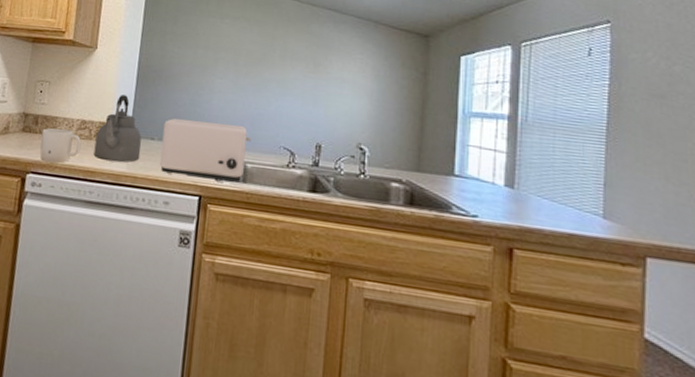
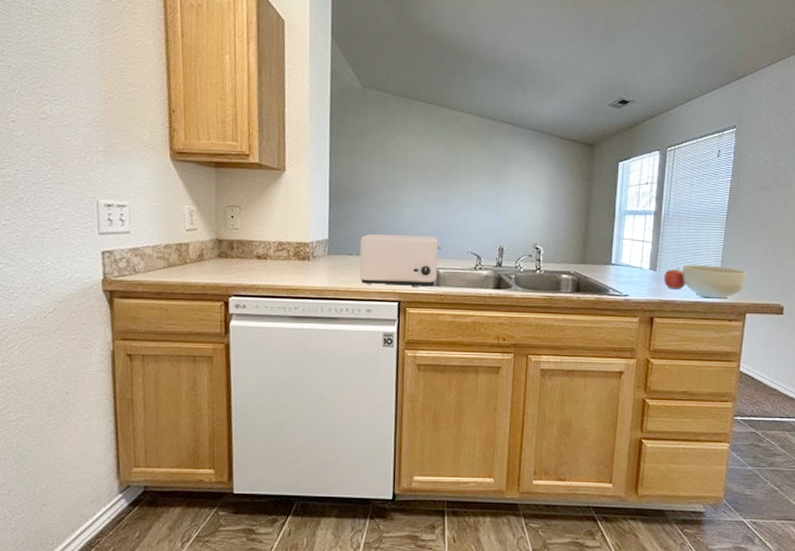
mug: present [39,128,82,164] -> none [238,251,281,285]
kettle: present [93,95,142,163] -> none [294,215,341,279]
fruit: none [524,186,556,216] -> present [663,267,686,290]
bowl: none [549,184,643,236] -> present [682,265,747,300]

